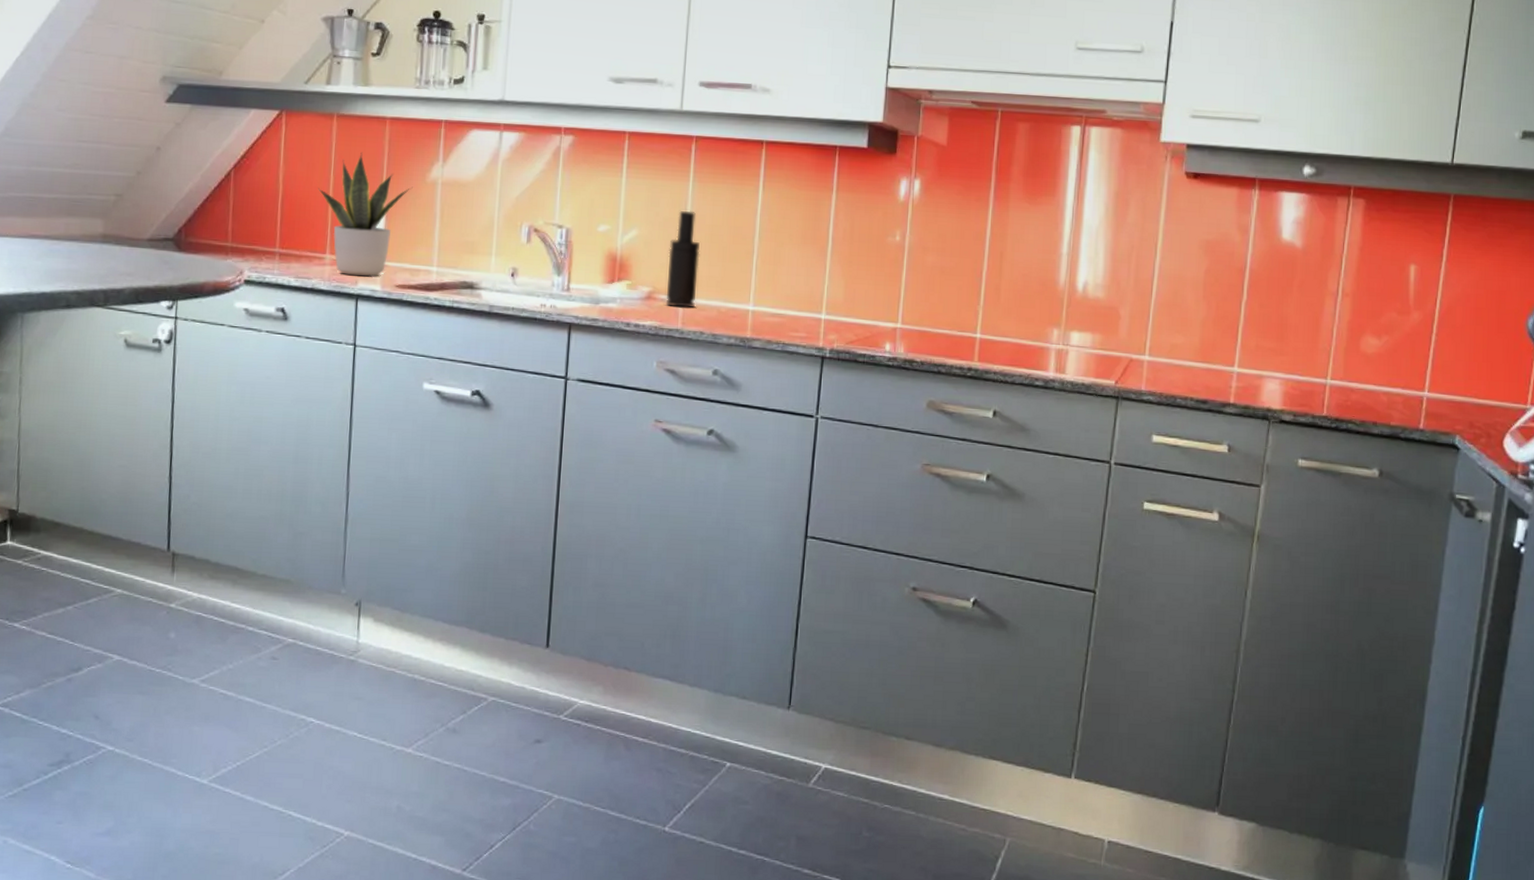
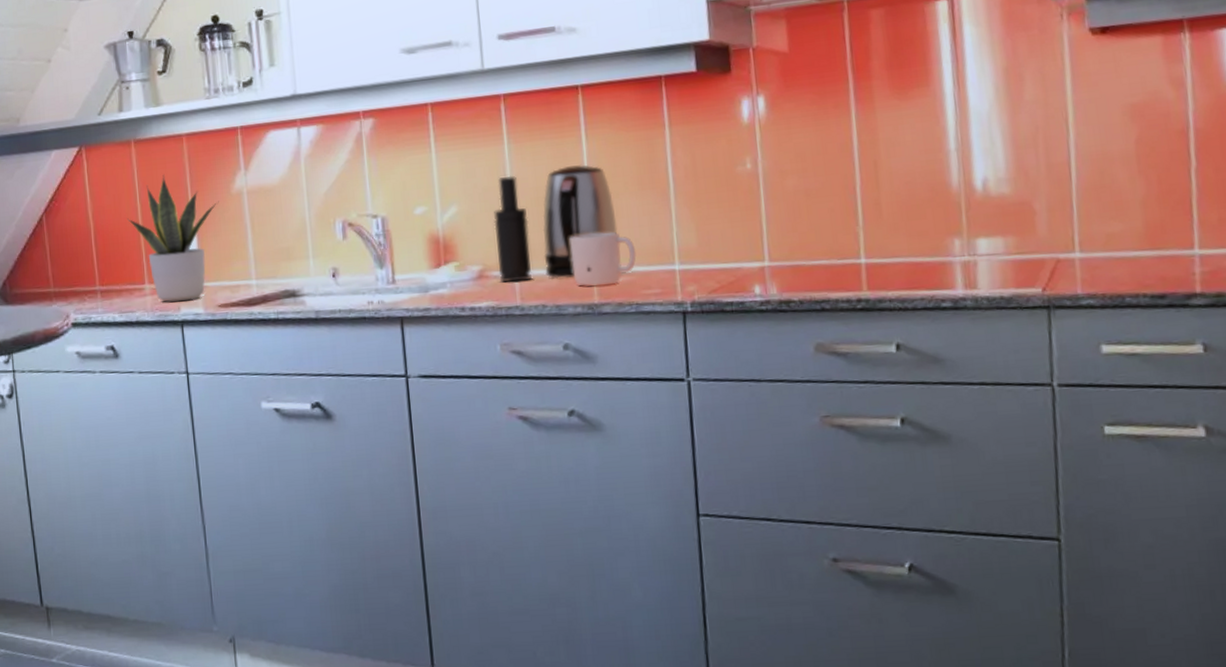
kettle: none [708,211,778,311] -> present [542,164,618,279]
mug: none [732,274,790,323] -> present [569,232,636,287]

